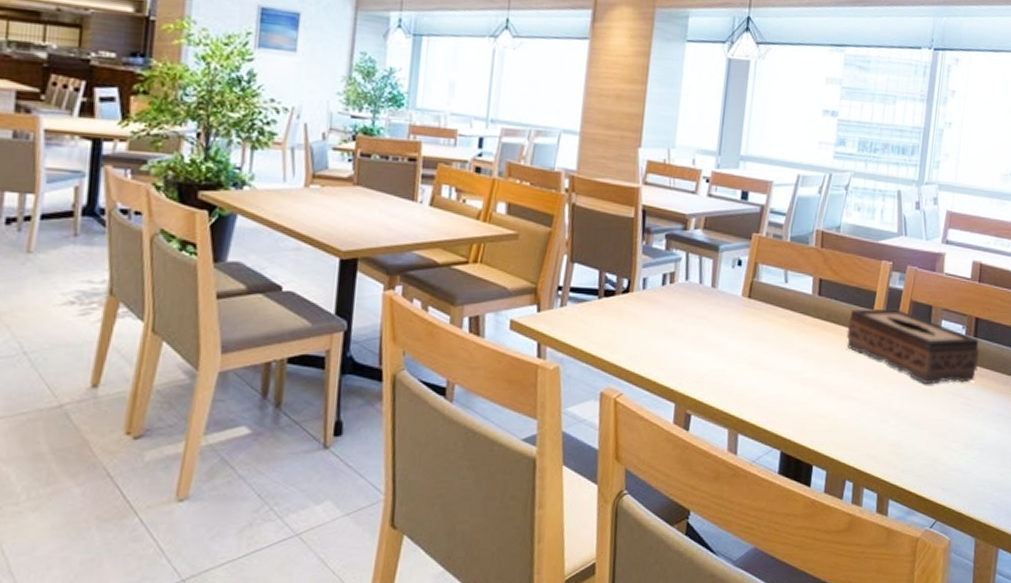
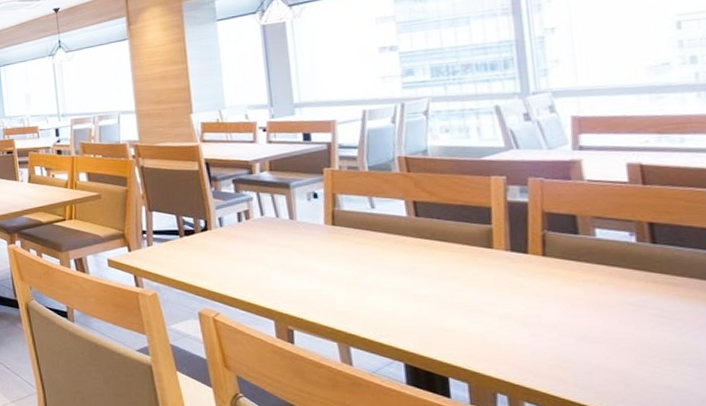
tissue box: present [846,308,980,385] -> none [459,222,668,297]

